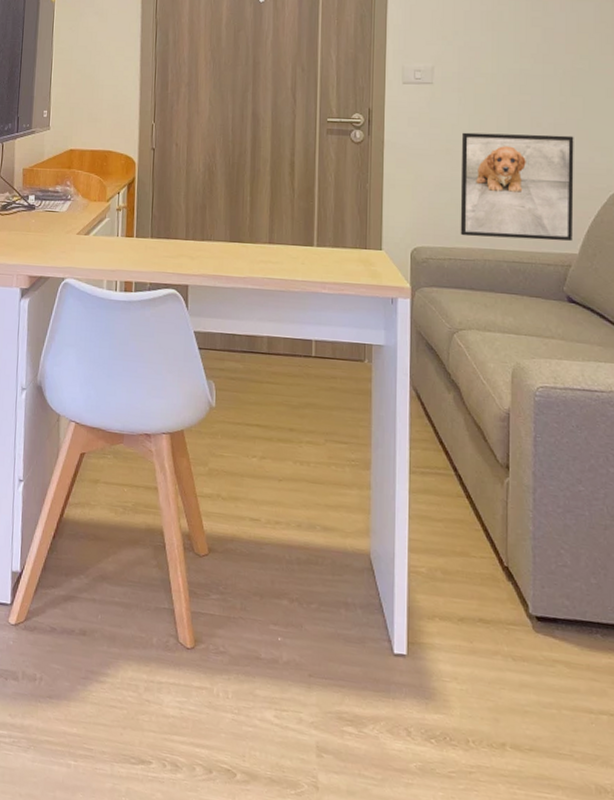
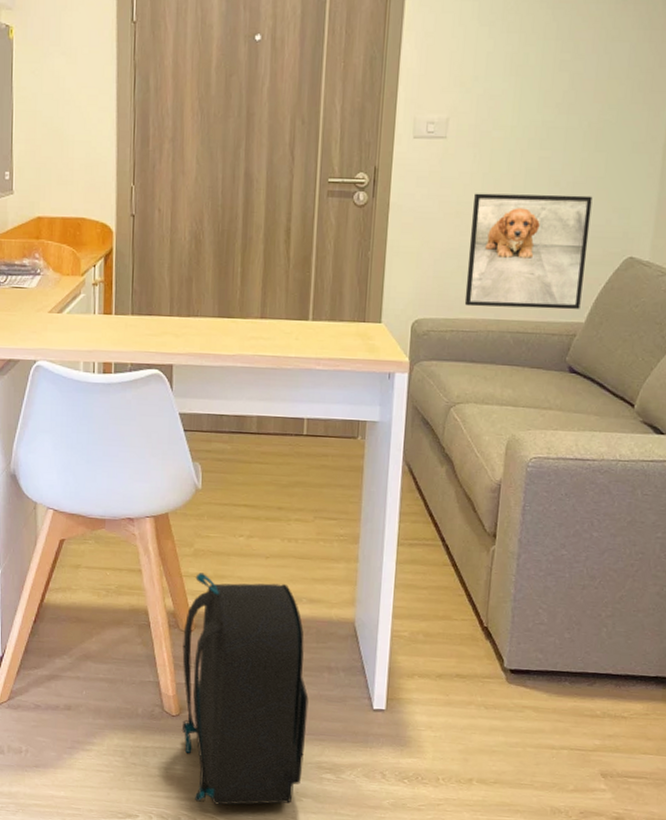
backpack: none [196,493,326,759] -> present [181,572,309,805]

